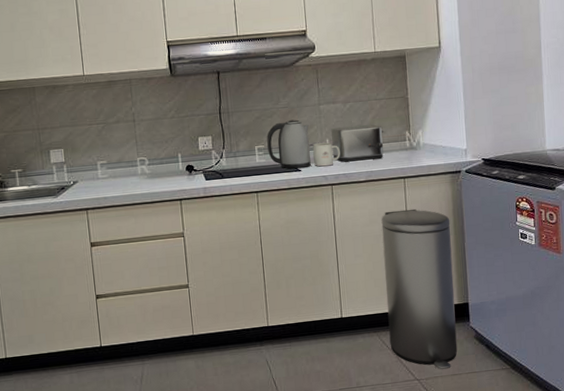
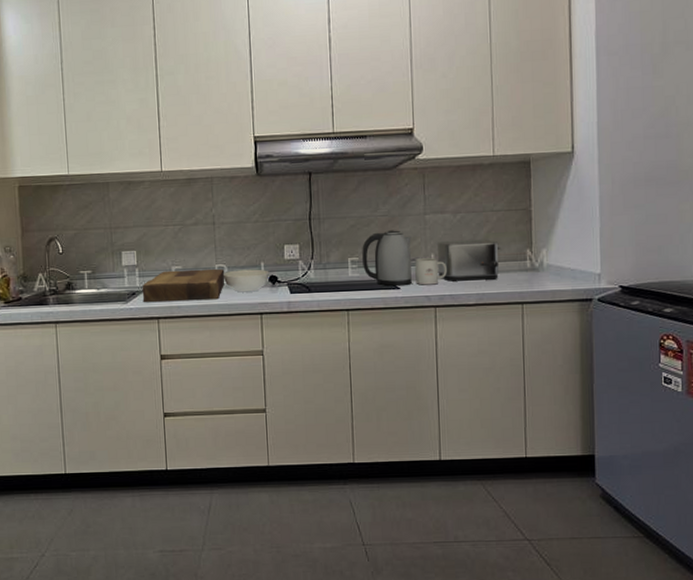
cutting board: none [70,161,147,196] -> present [142,268,225,303]
bowl: none [144,160,186,182] -> present [222,269,269,293]
pedal bin: present [381,209,458,369] -> none [492,341,579,530]

